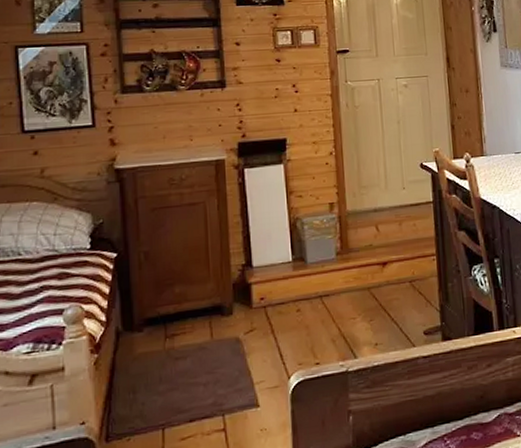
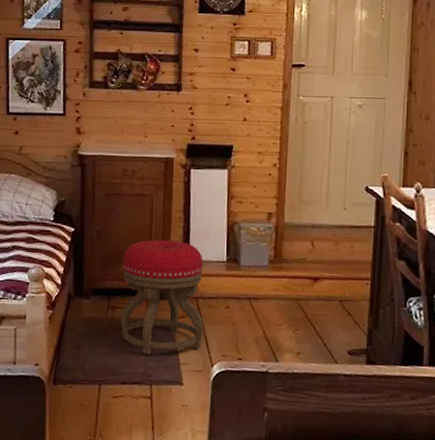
stool: none [178,248,276,382] -> present [120,239,204,356]

